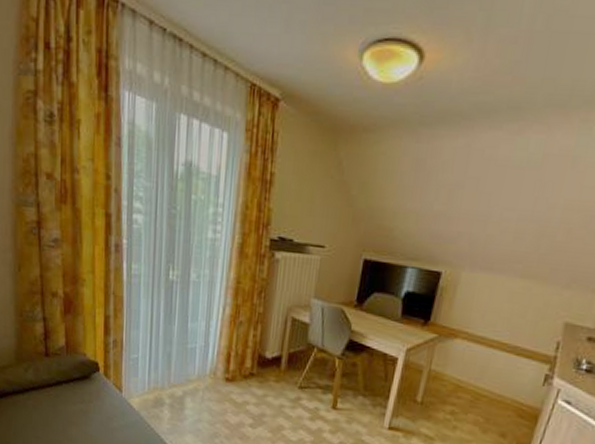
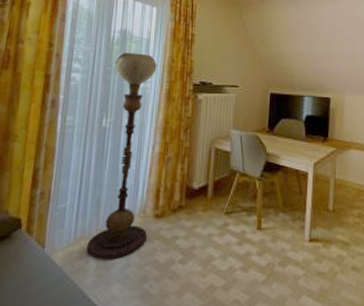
floor lamp: none [160,192,228,413] -> present [86,53,157,259]

